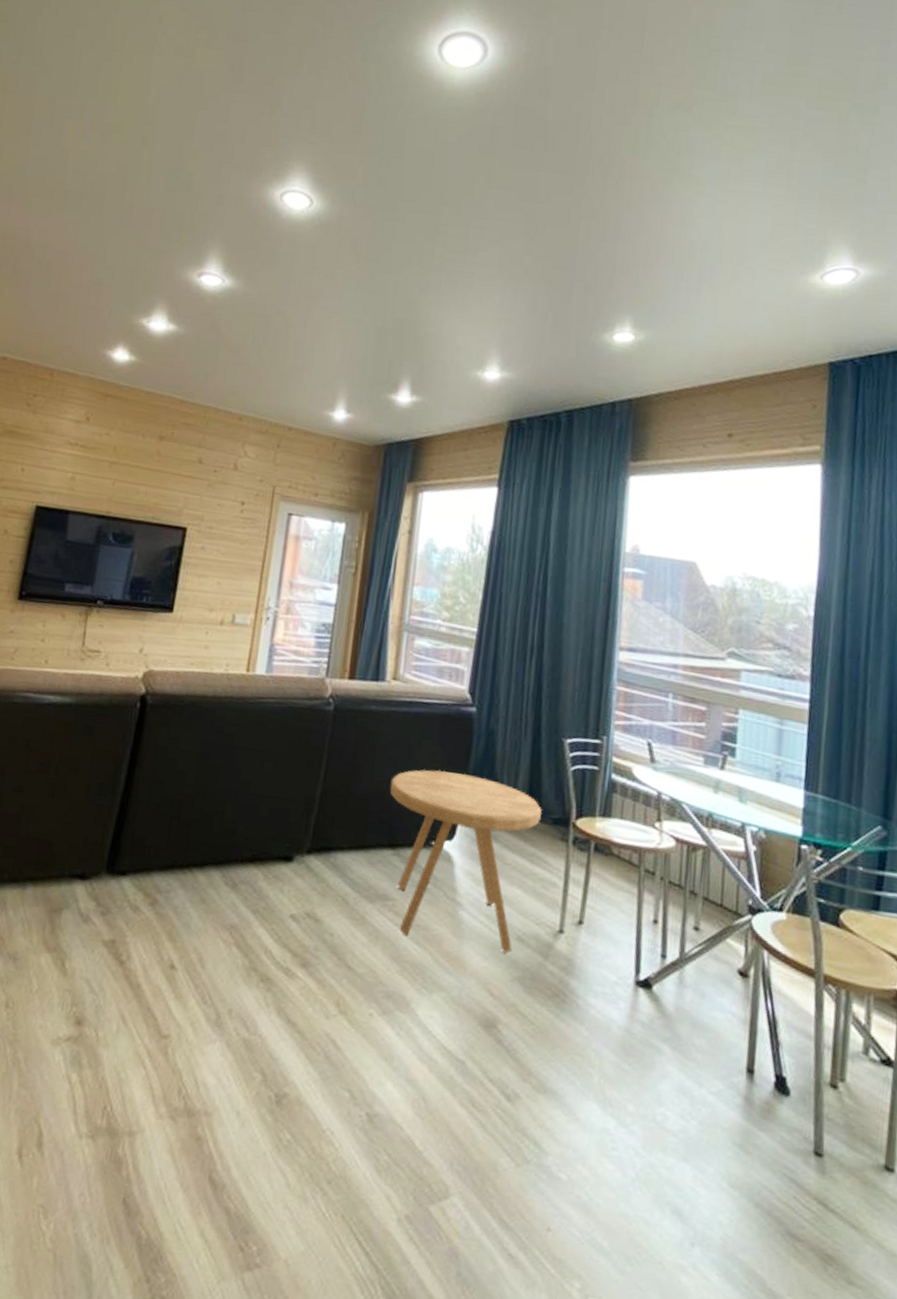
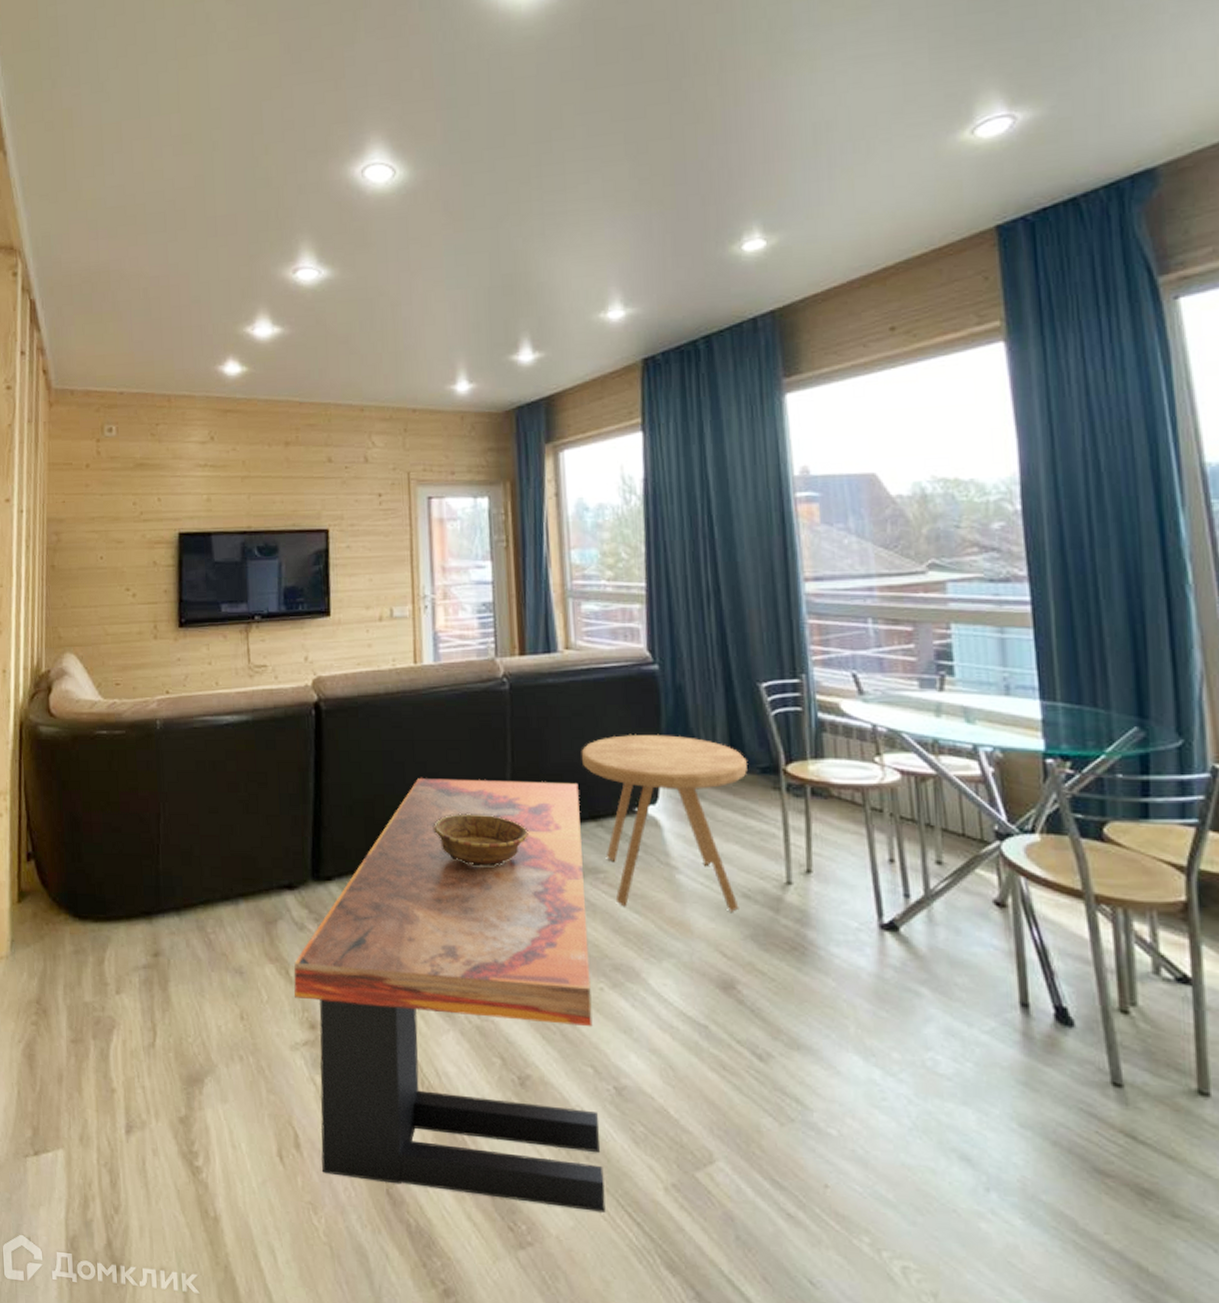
coffee table: none [61,784,383,1239] -> present [294,778,606,1213]
decorative bowl: none [235,824,328,881] -> present [433,813,529,867]

